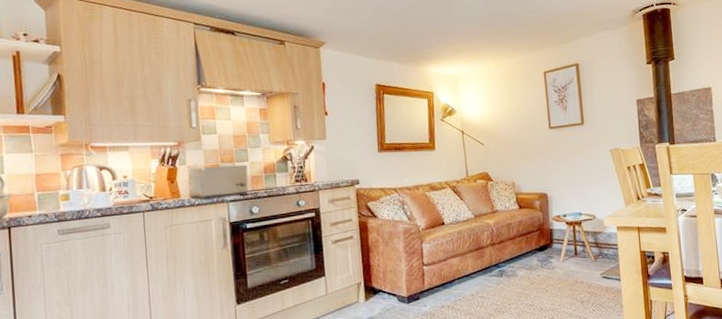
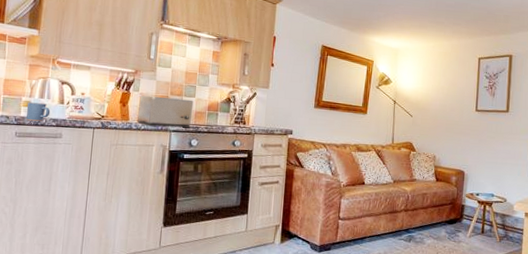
mug: none [65,194,93,215] -> present [25,102,51,121]

